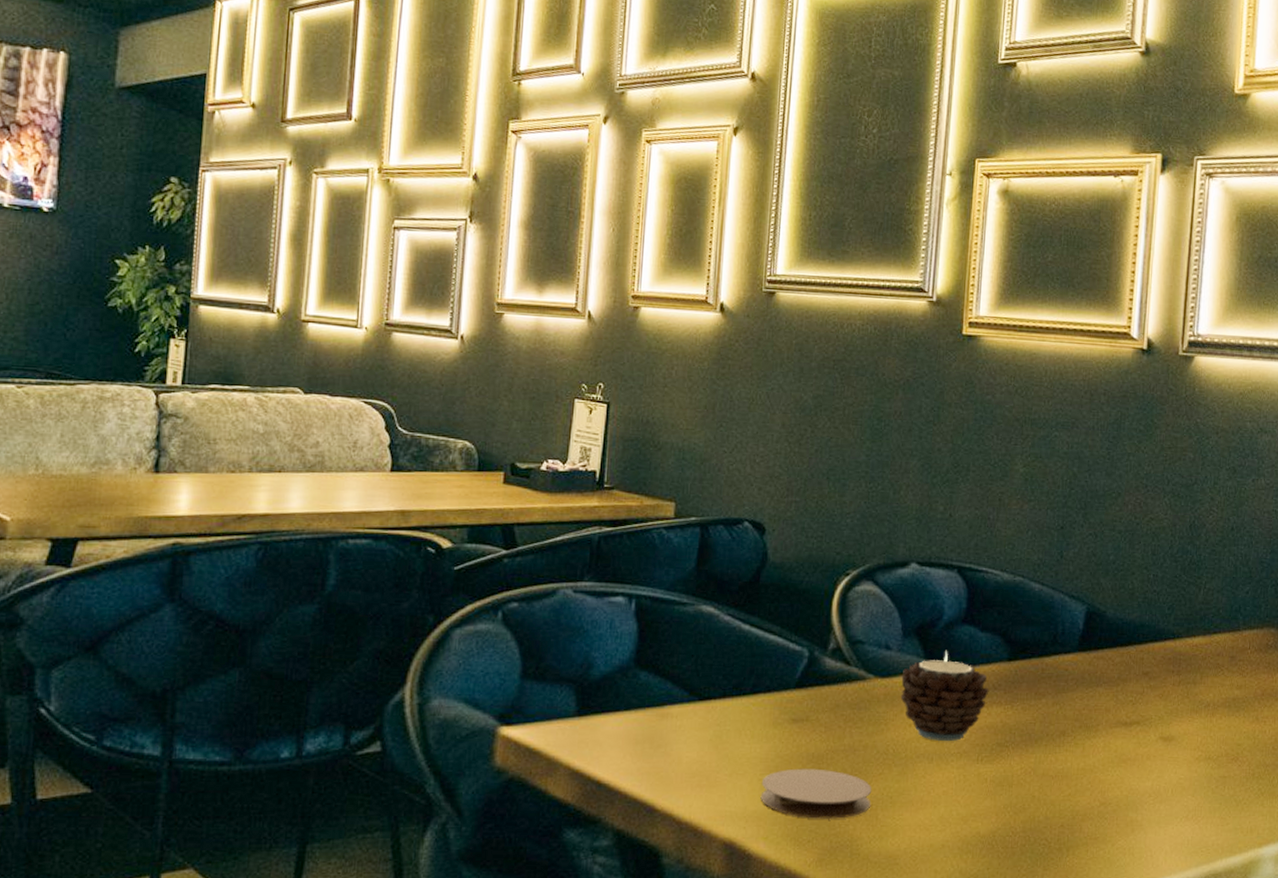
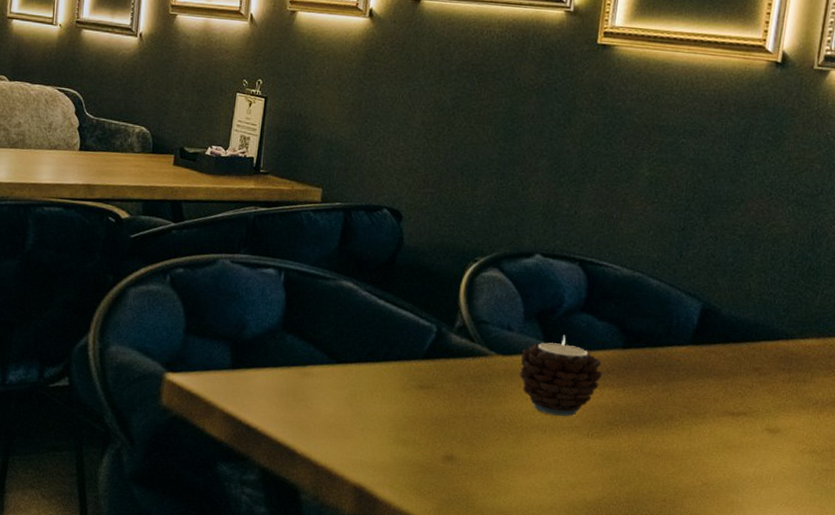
coaster: present [760,768,872,819] -> none [388,428,489,476]

